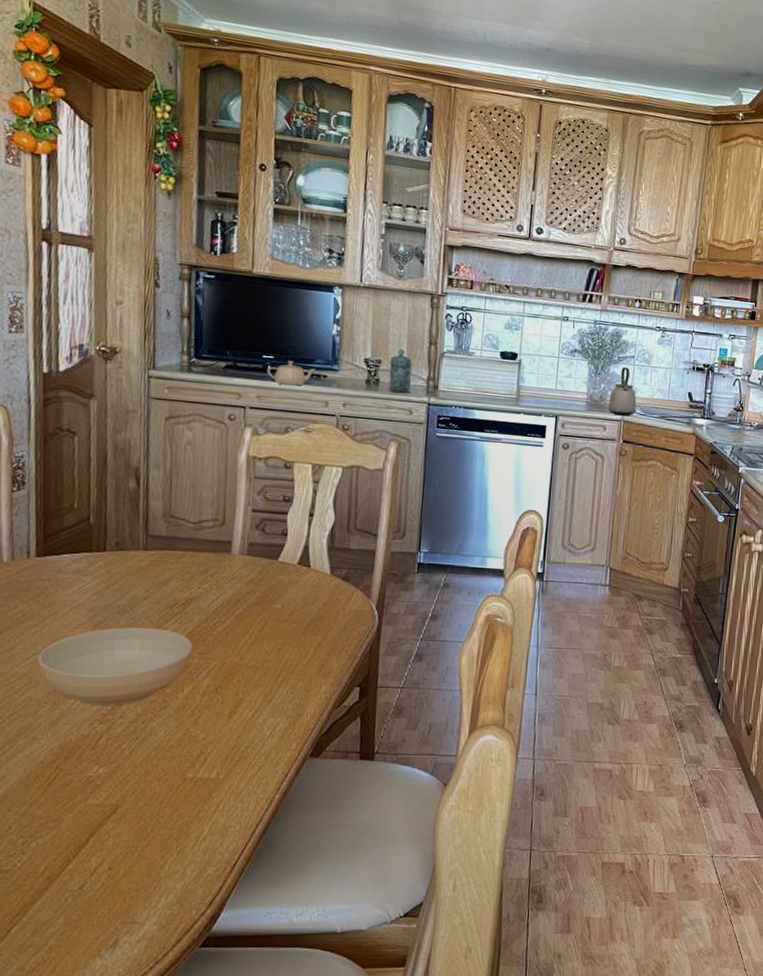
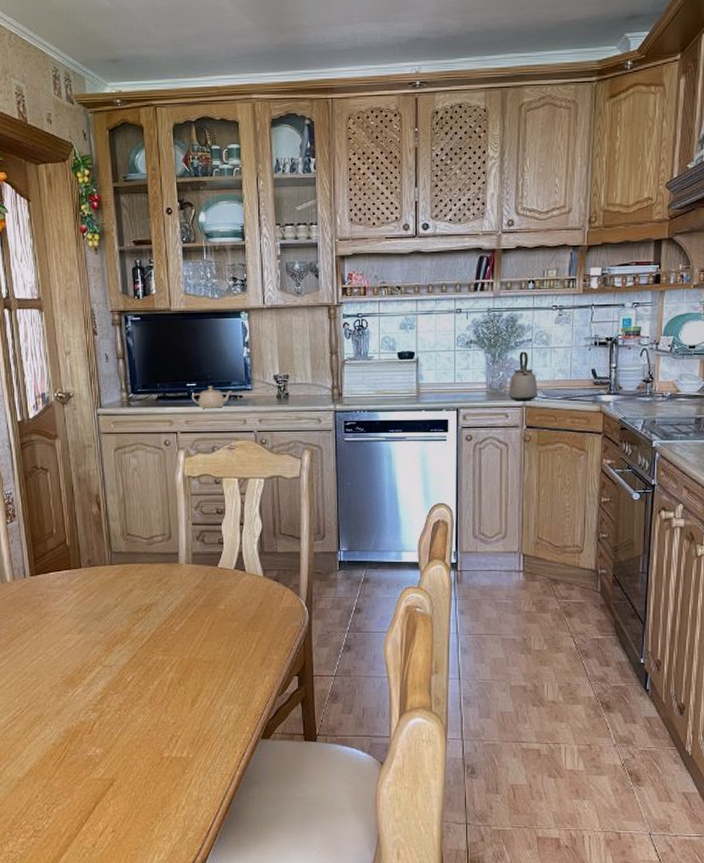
bowl: present [37,627,193,705] -> none [41,630,157,697]
canister: present [388,348,412,393] -> none [296,361,318,404]

